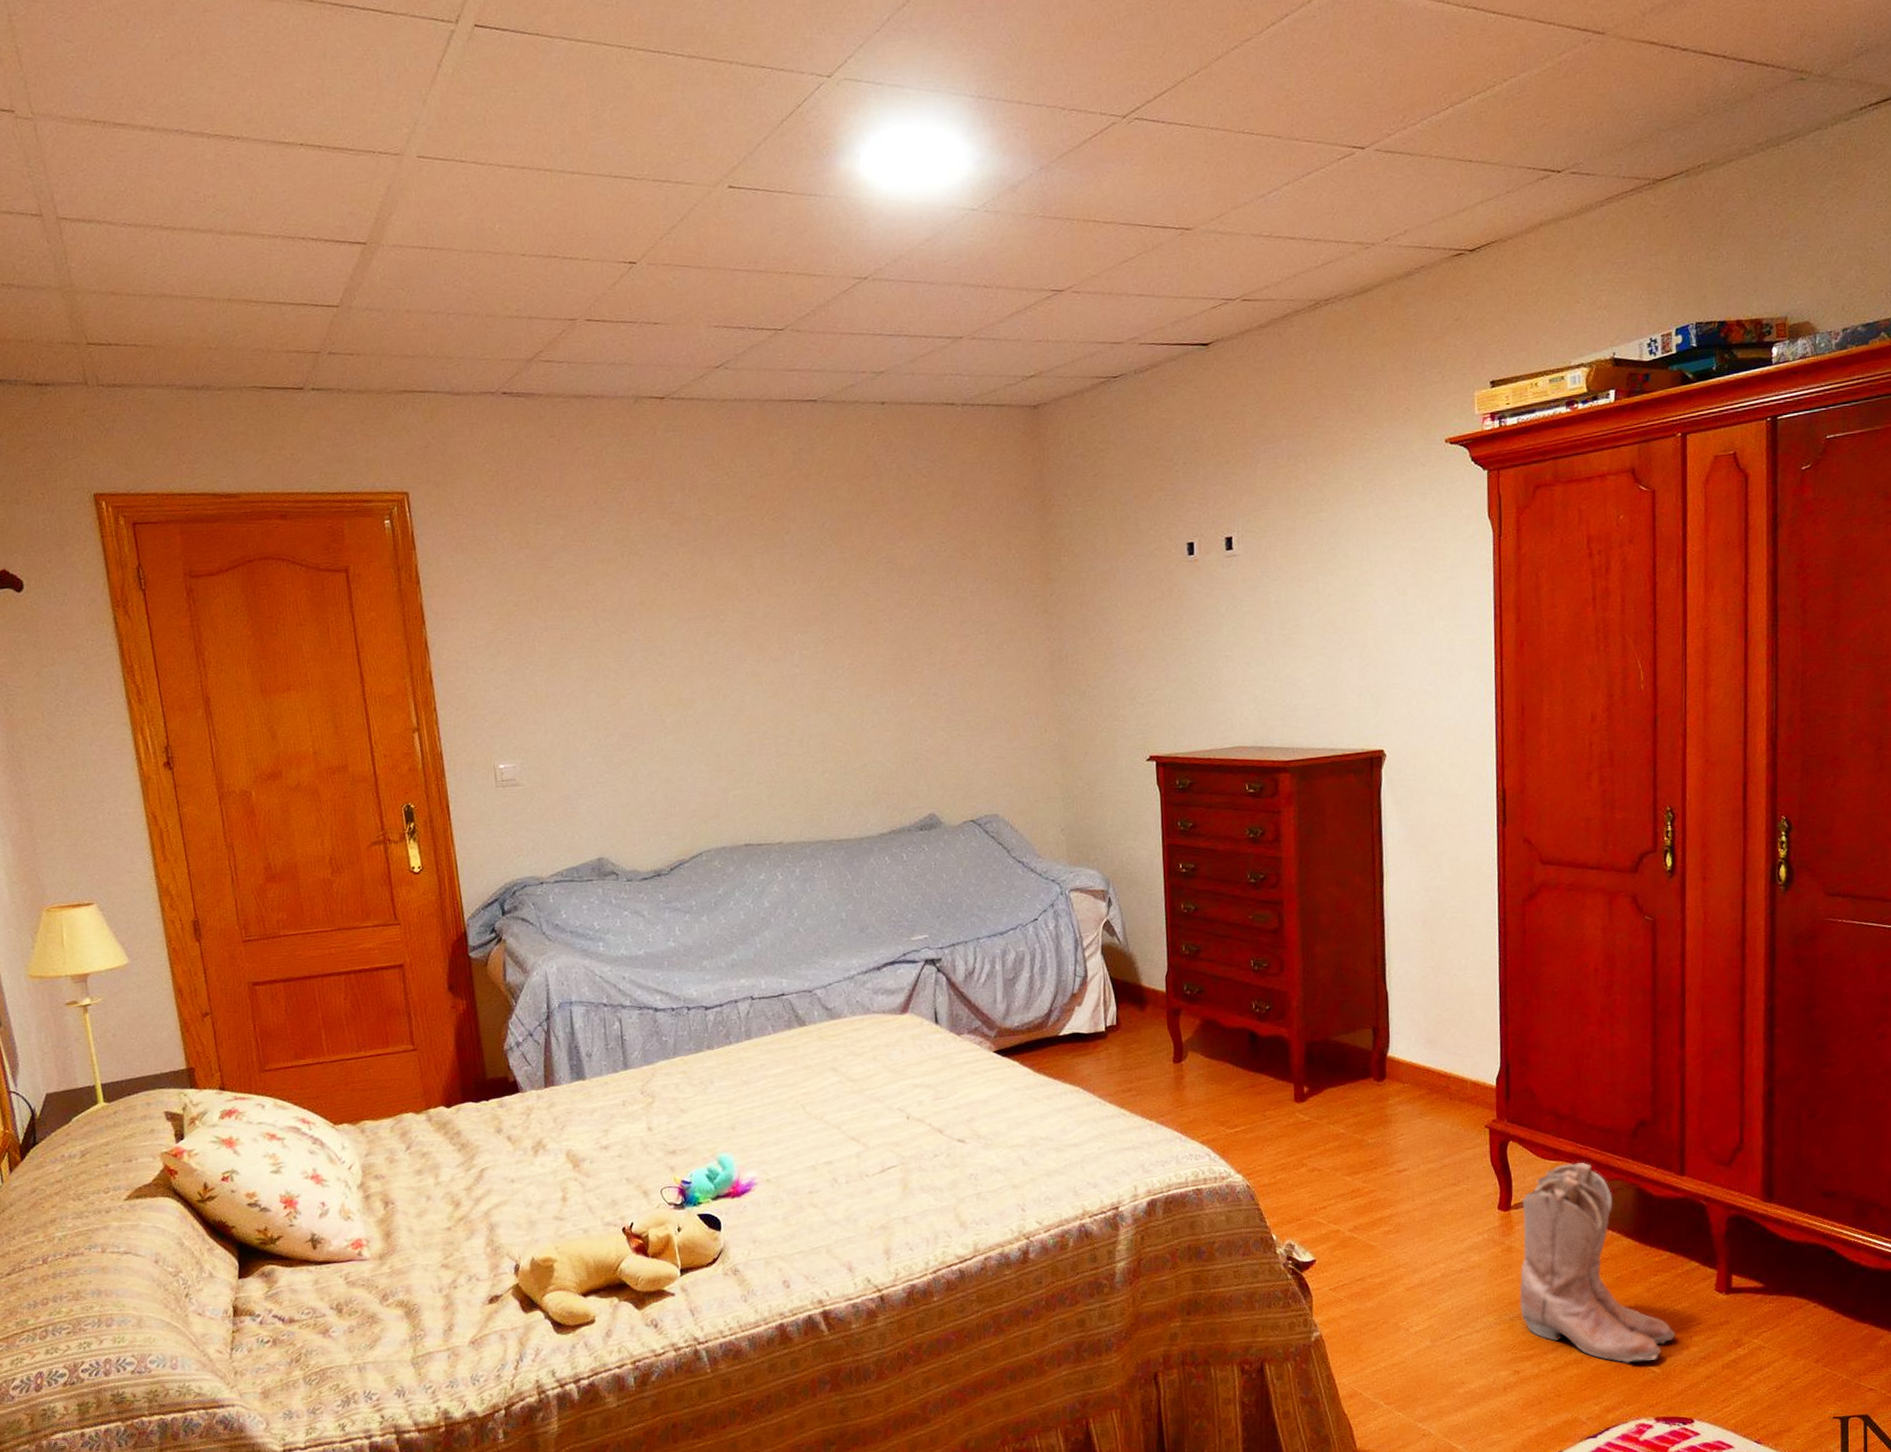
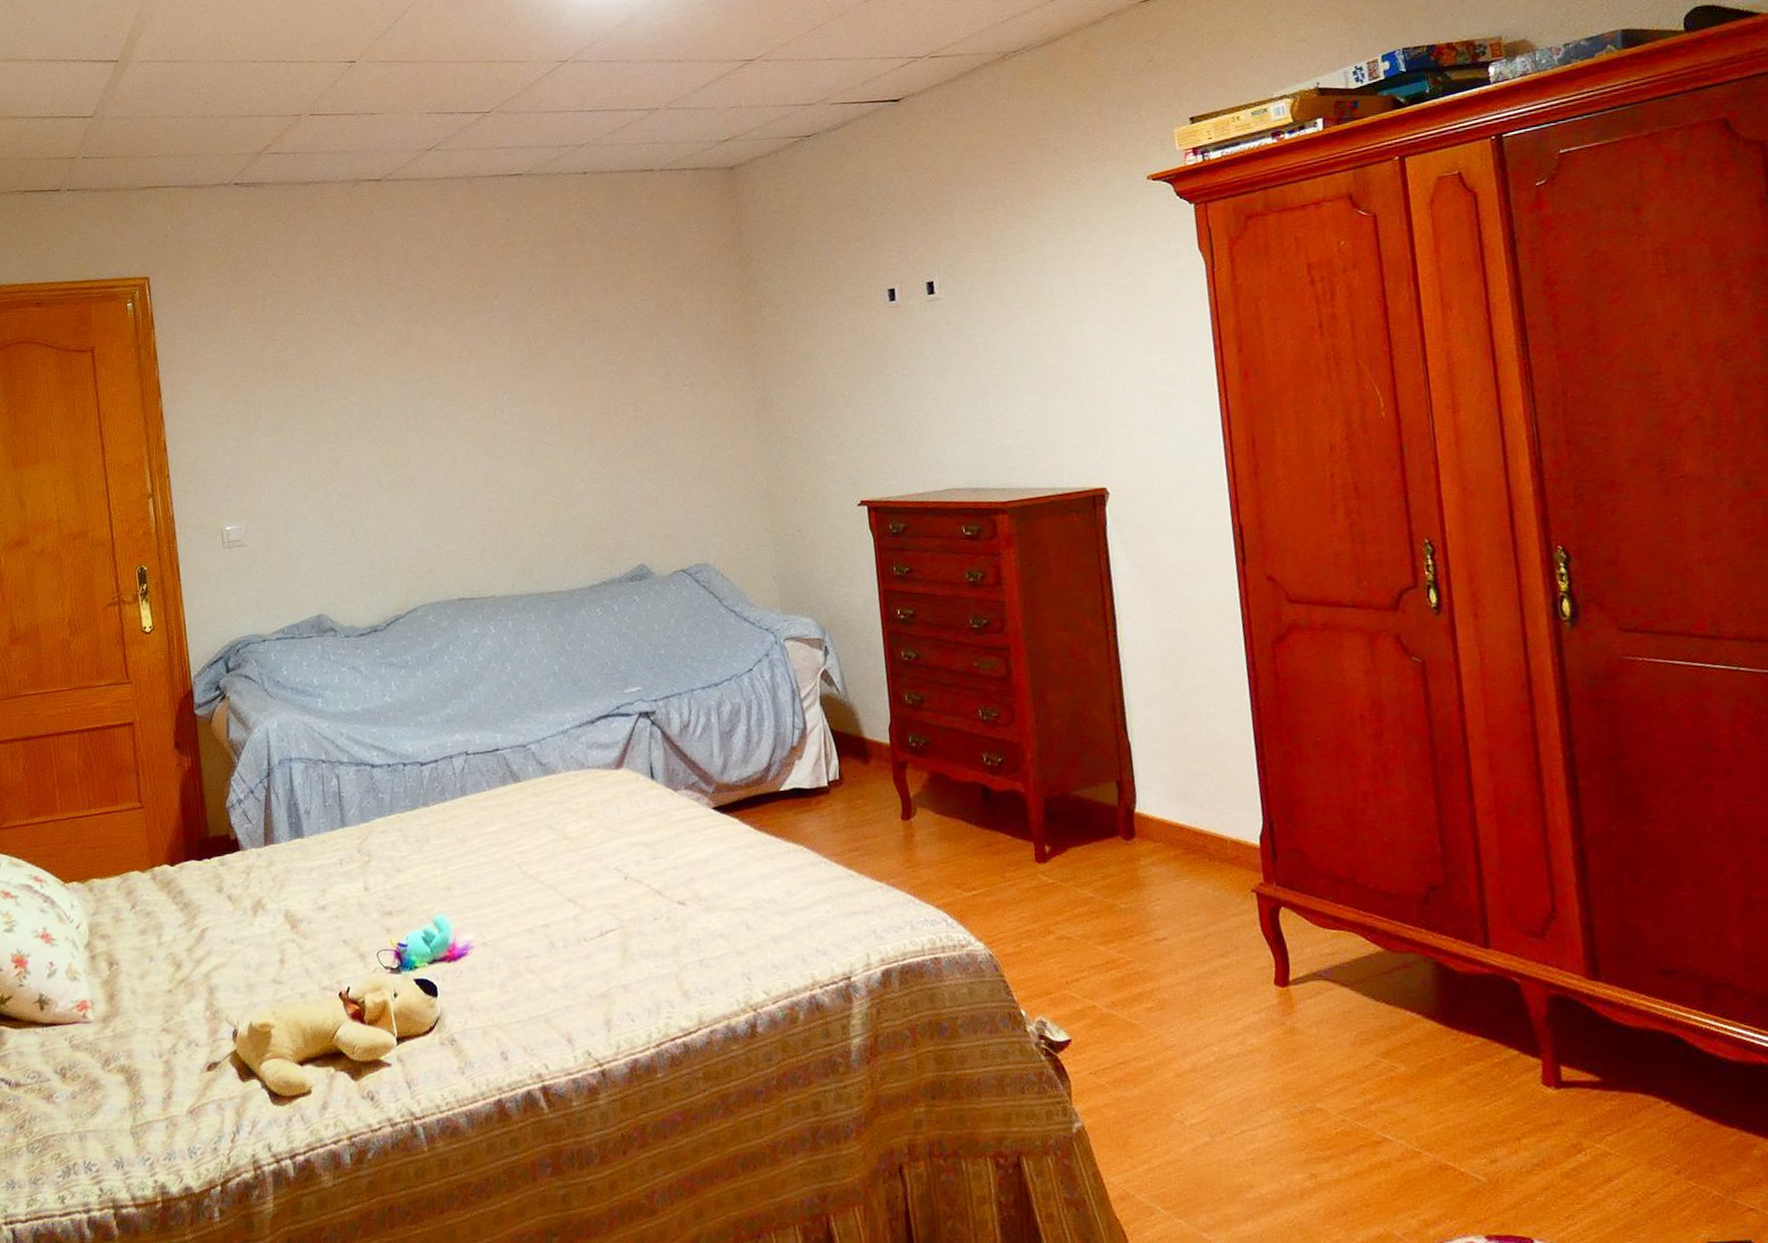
boots: present [1519,1162,1676,1363] -> none [1302,931,1501,1168]

